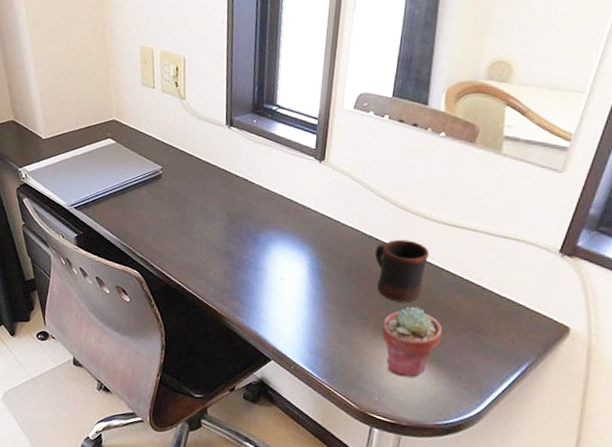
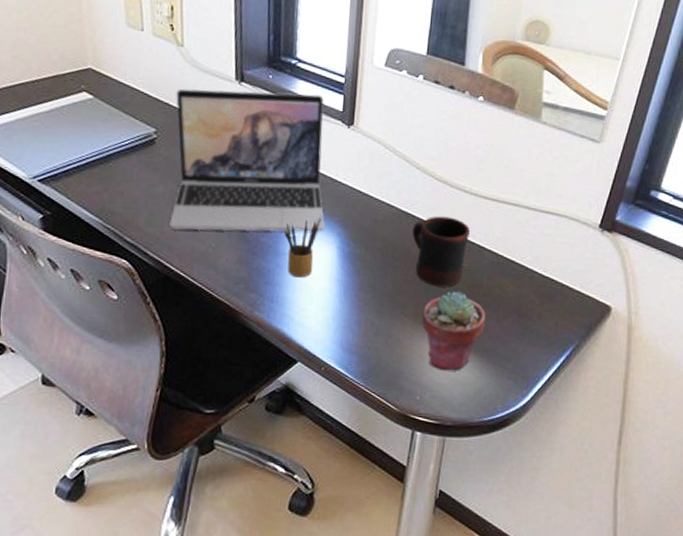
laptop: none [170,133,299,251] -> present [169,88,325,232]
pencil box: none [263,238,295,290] -> present [284,216,322,278]

